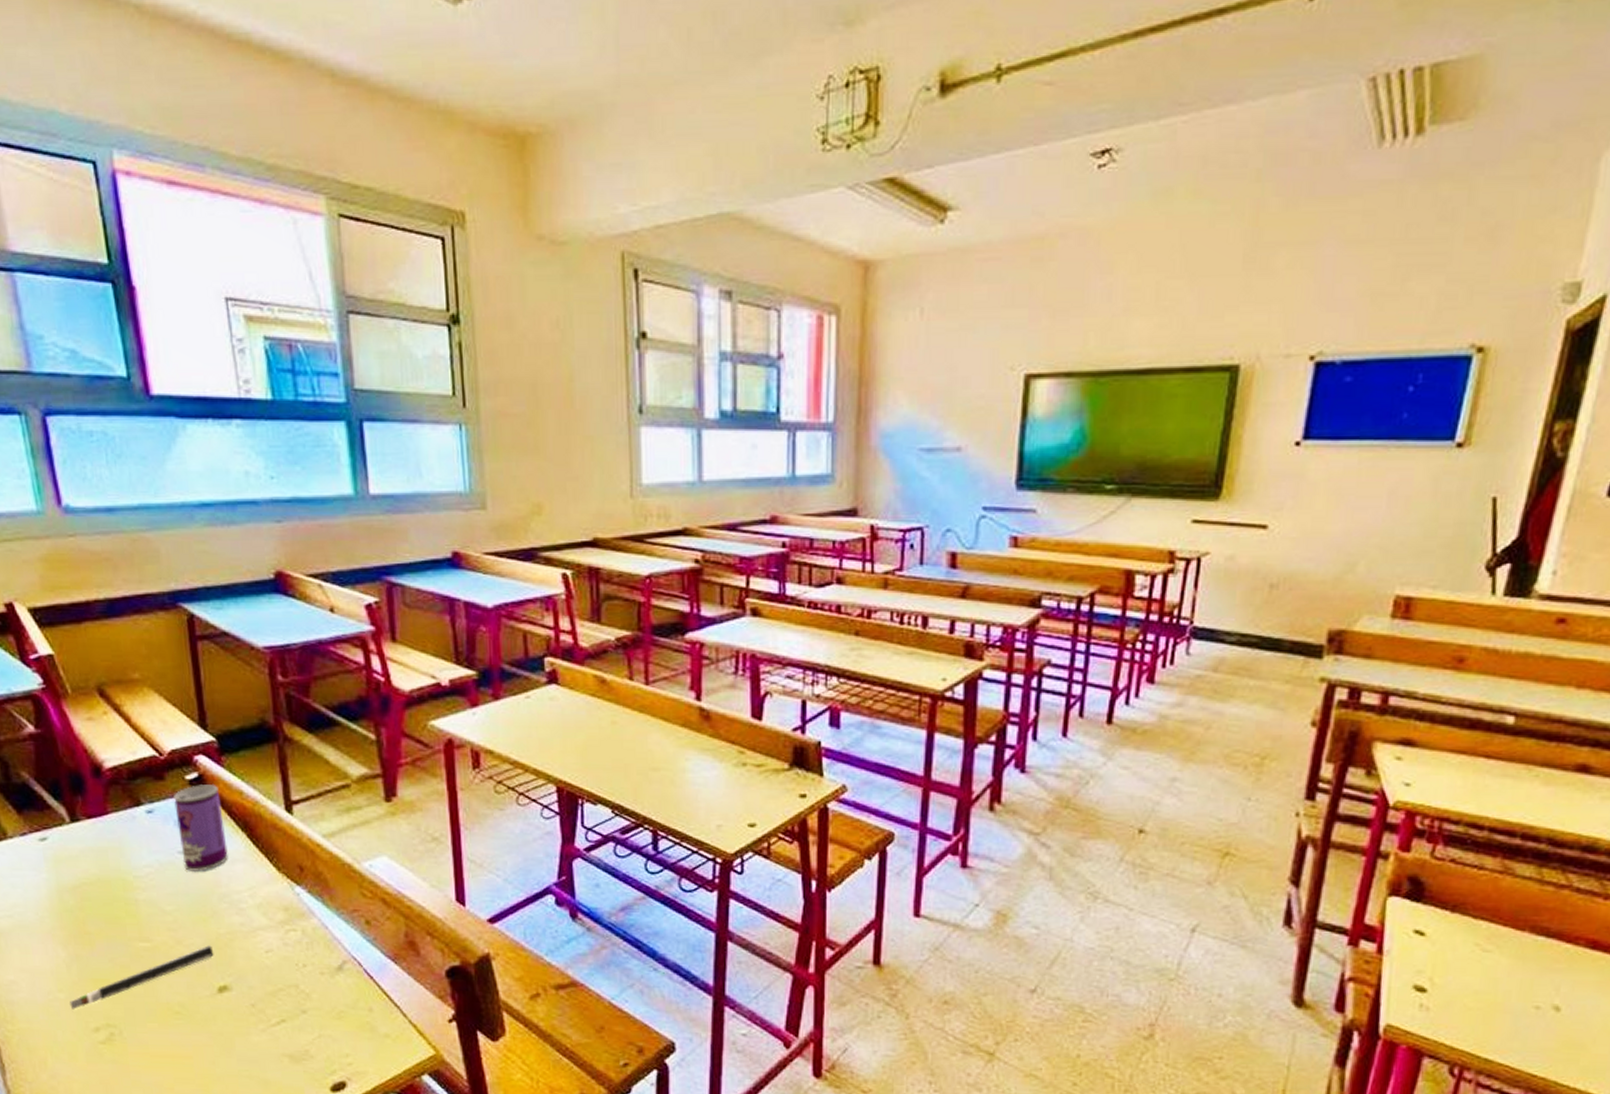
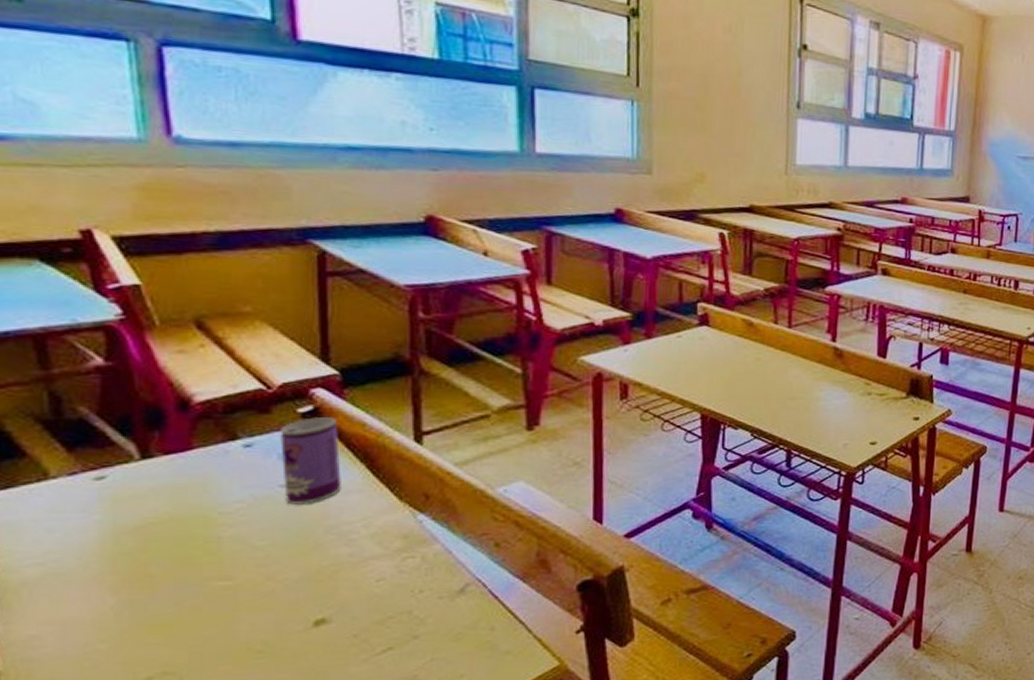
electrical cable: present [69,945,214,1010] -> none [114,579,313,661]

